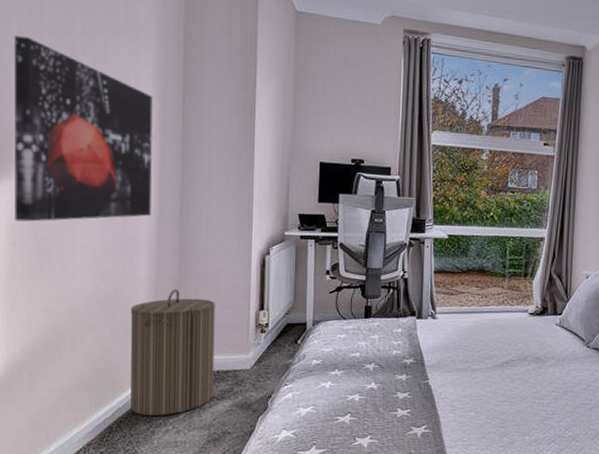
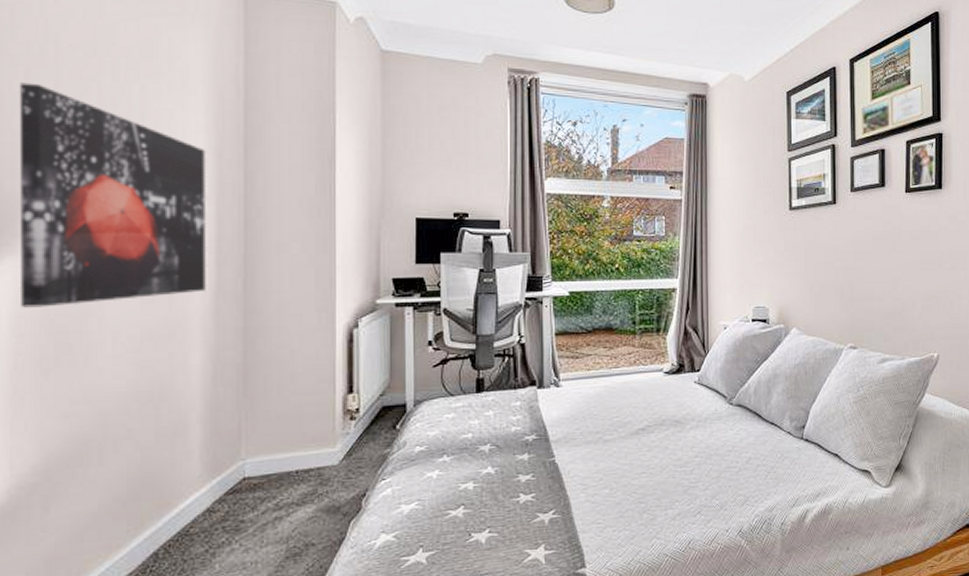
laundry hamper: present [130,289,215,417] -> none [180,376,292,535]

